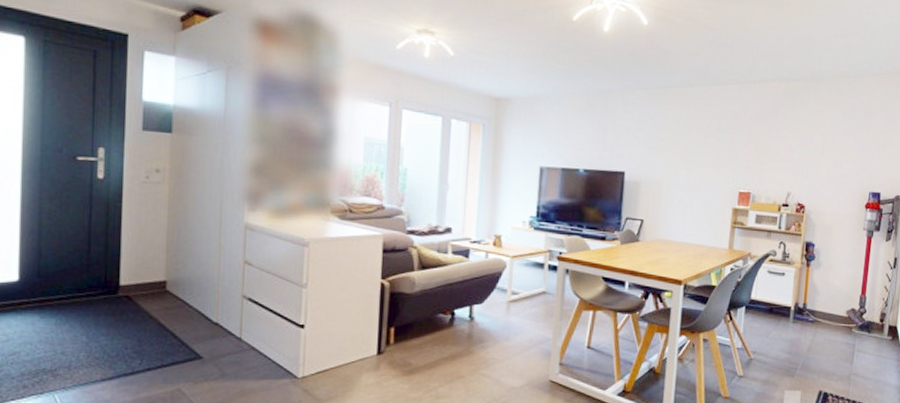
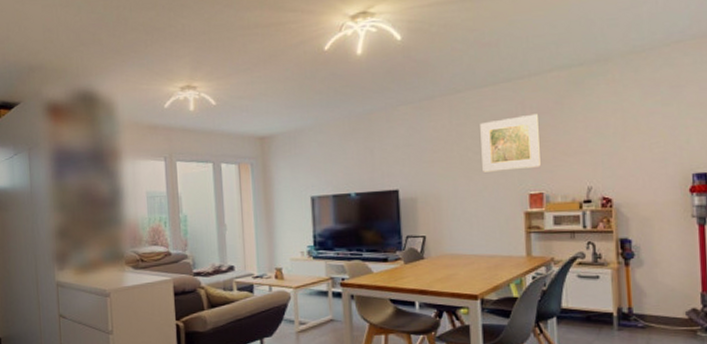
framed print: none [702,118,758,168] -> present [480,113,542,172]

